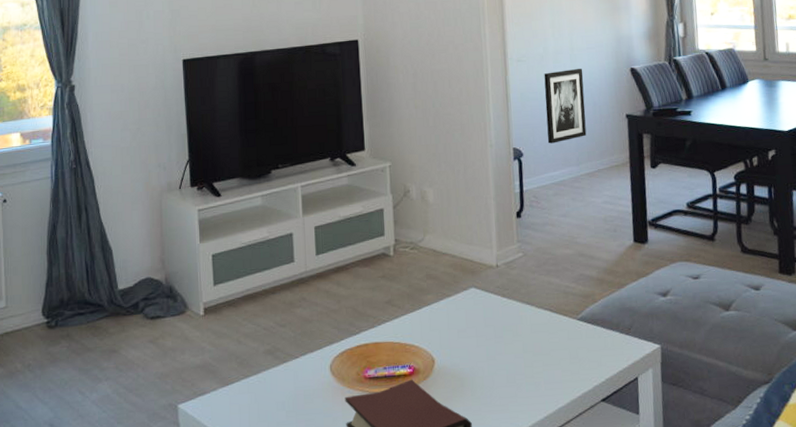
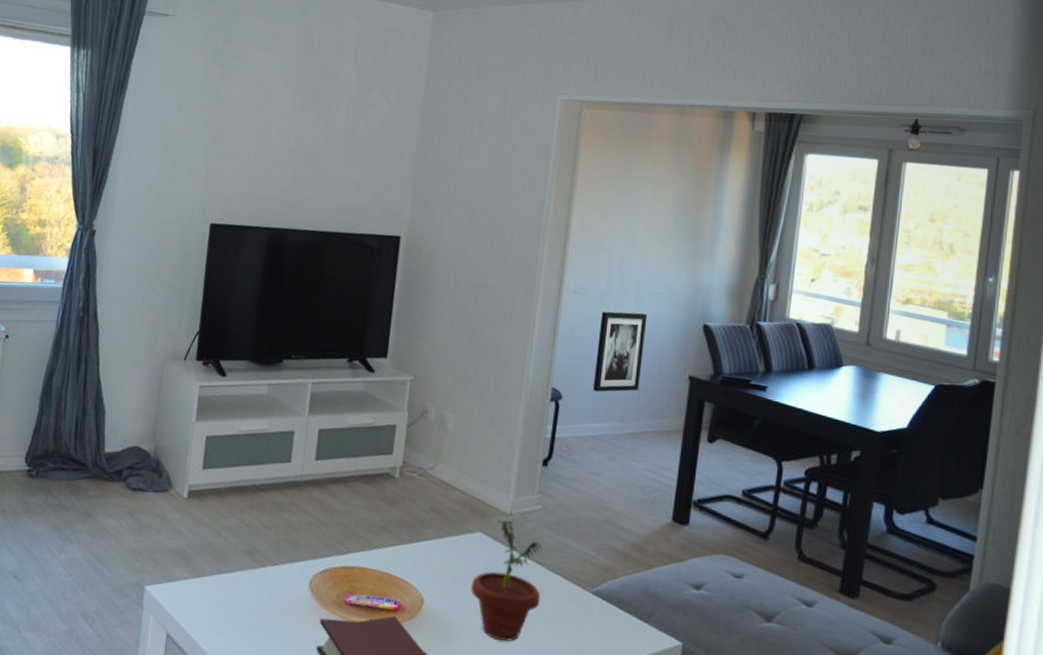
potted plant: none [473,273,536,380] -> present [471,520,542,642]

